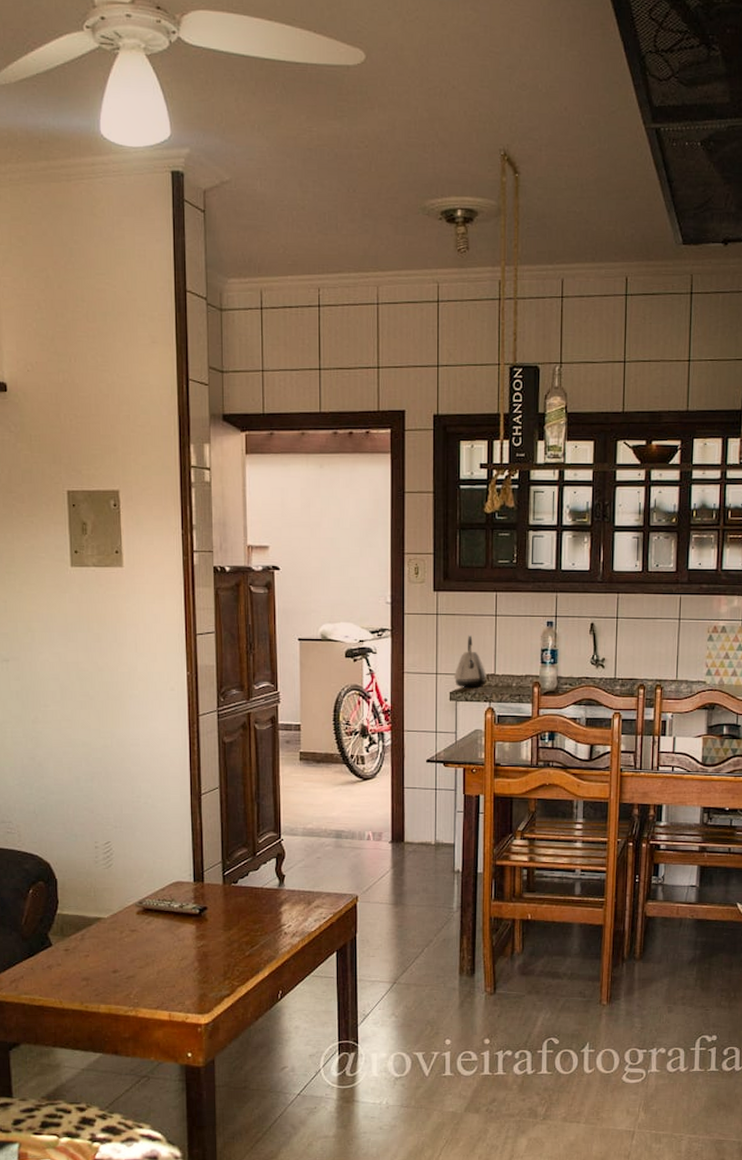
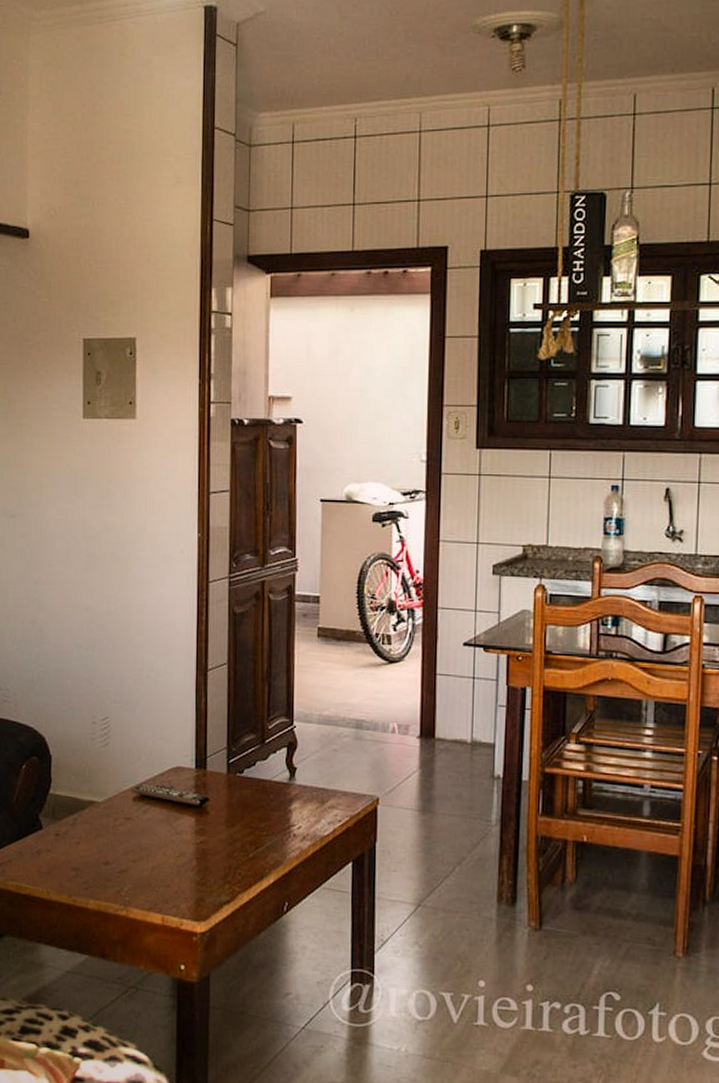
kettle: present [454,634,487,687] -> none [498,498,537,561]

